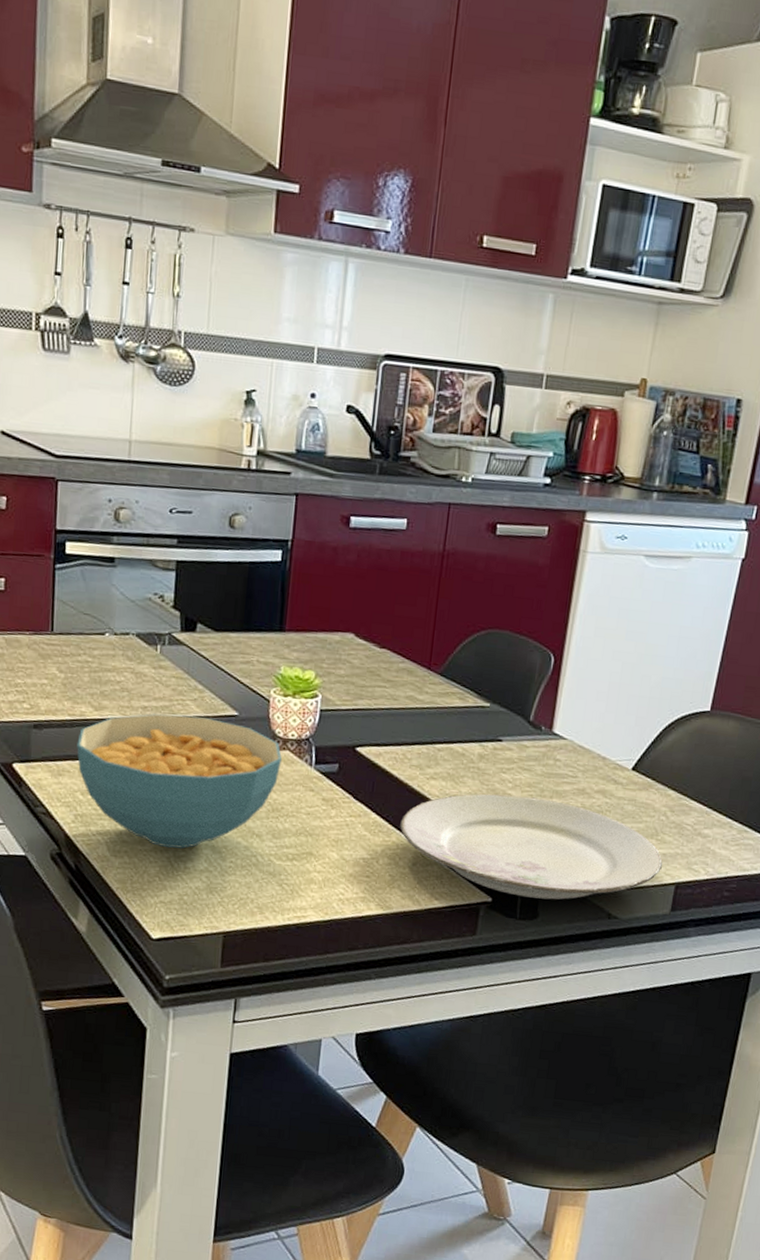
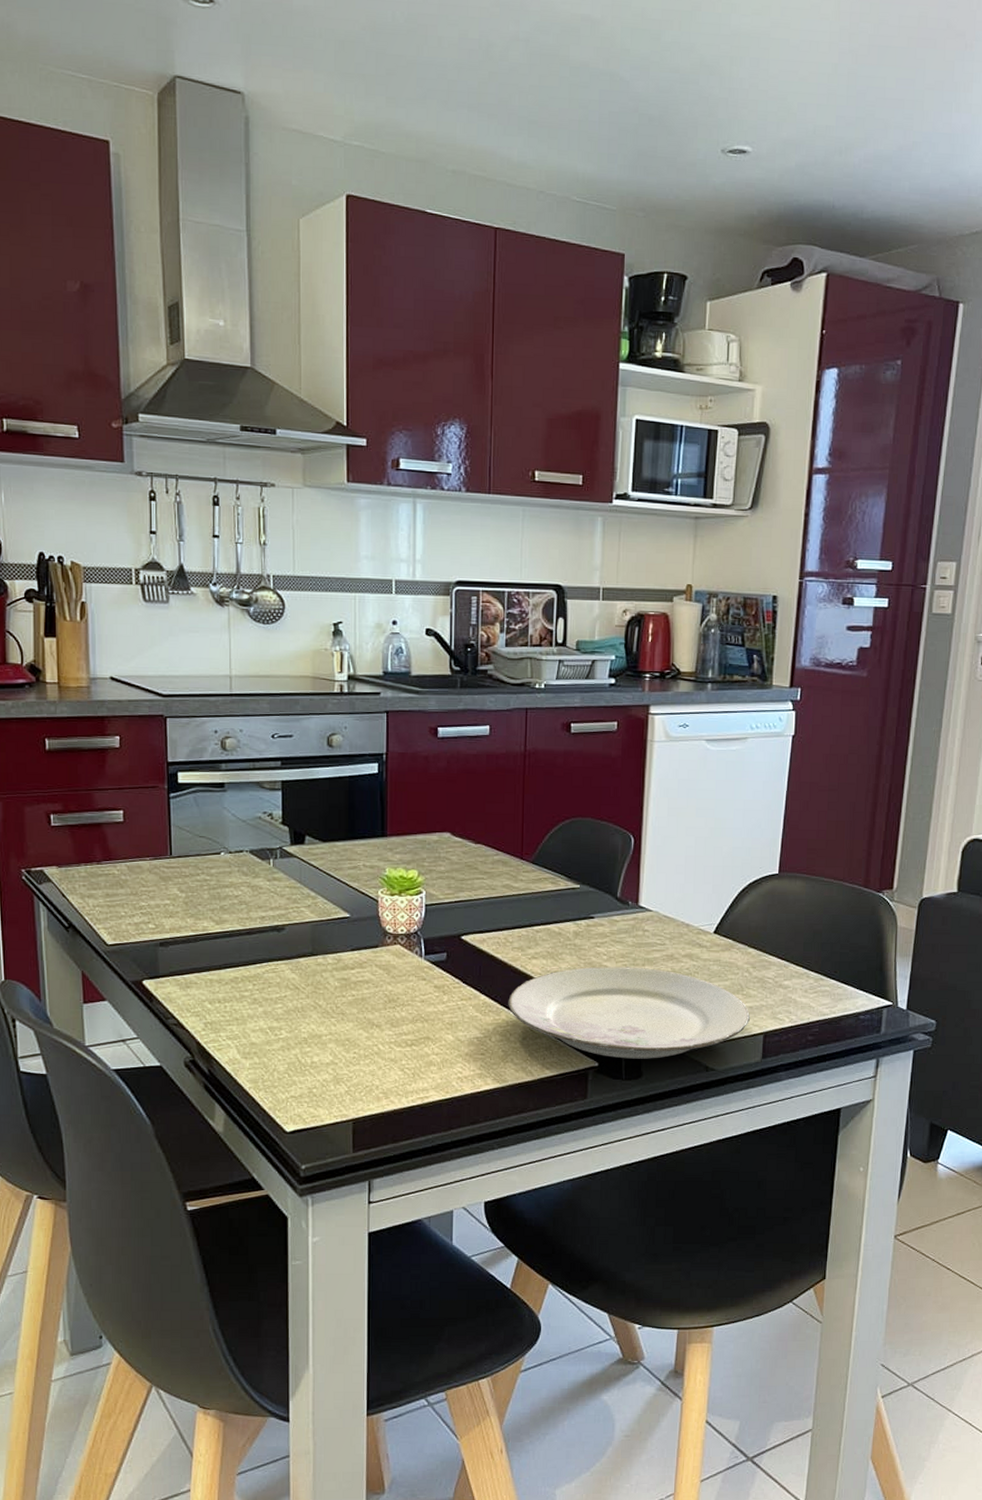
cereal bowl: present [77,713,283,849] -> none [202,921,394,1046]

